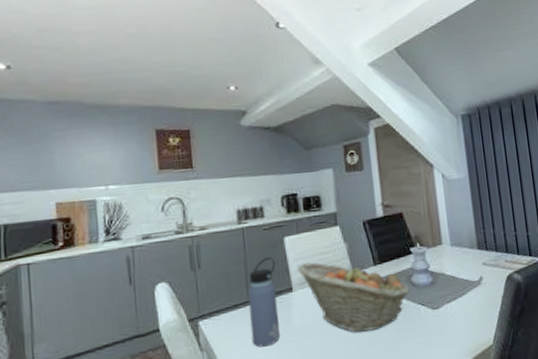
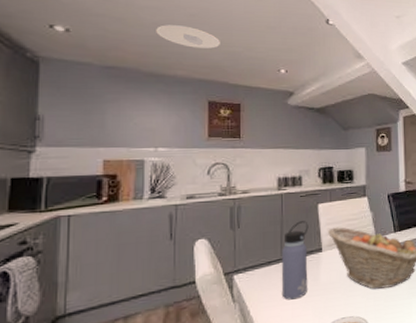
recessed light: none [95,48,164,72] -> present [156,25,221,49]

